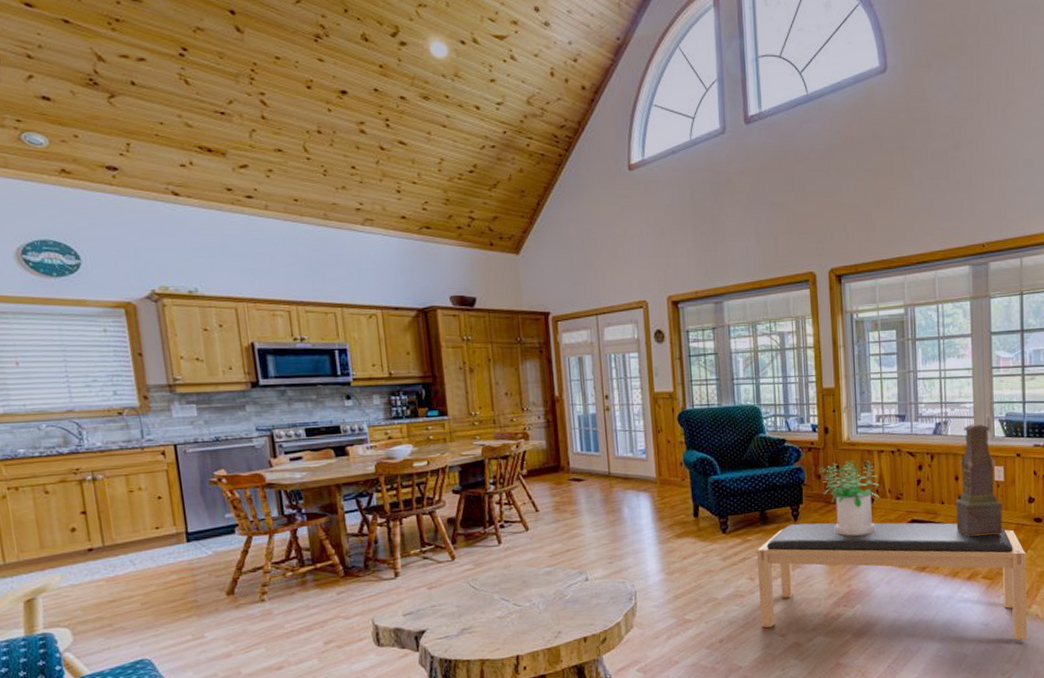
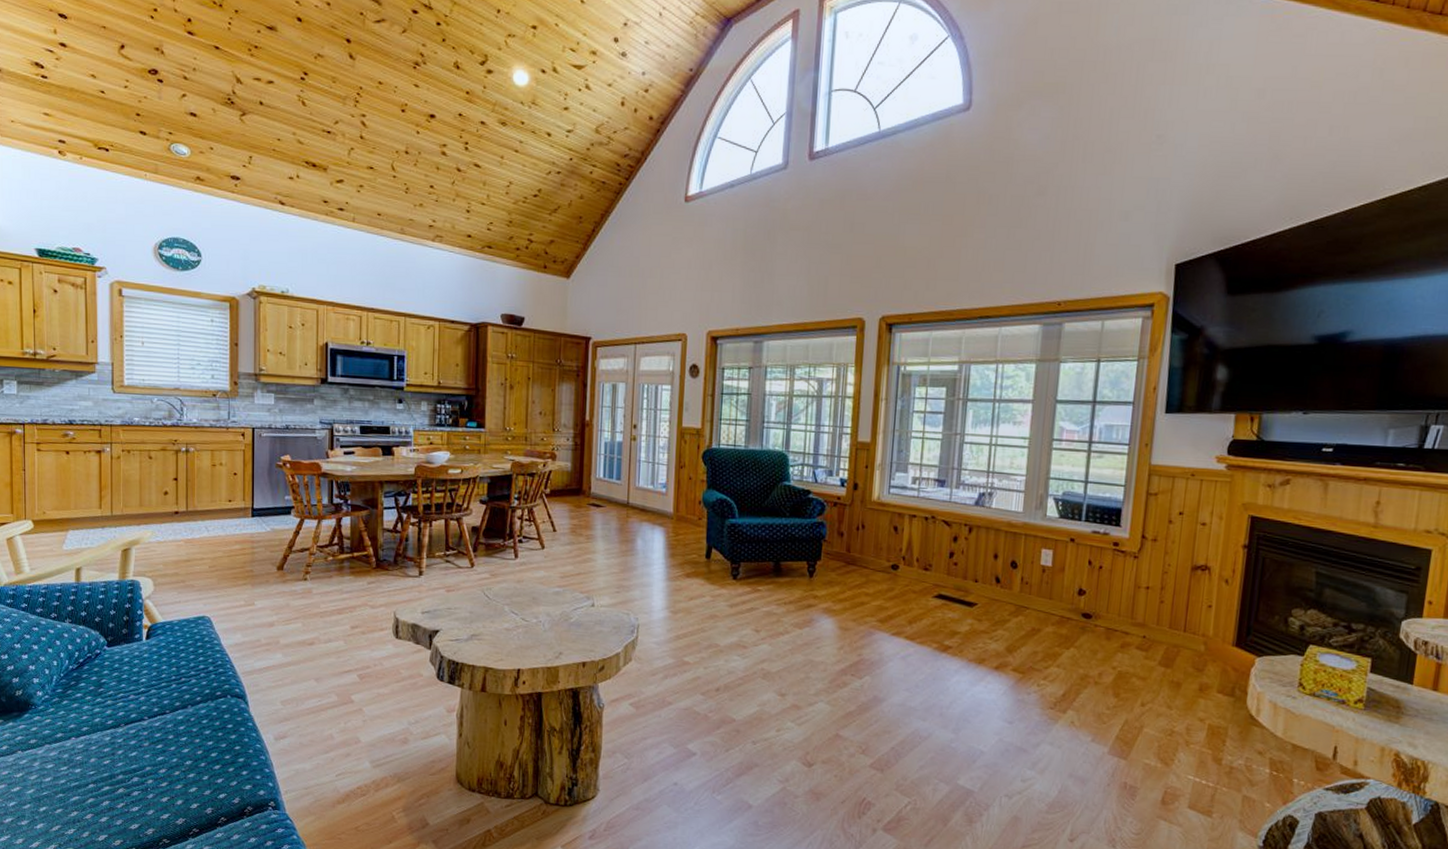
bench: present [756,522,1027,640] -> none [761,579,1067,747]
potted plant: present [820,460,880,536] -> none [843,521,906,603]
clock tower: present [956,424,1003,537] -> none [989,499,1047,626]

